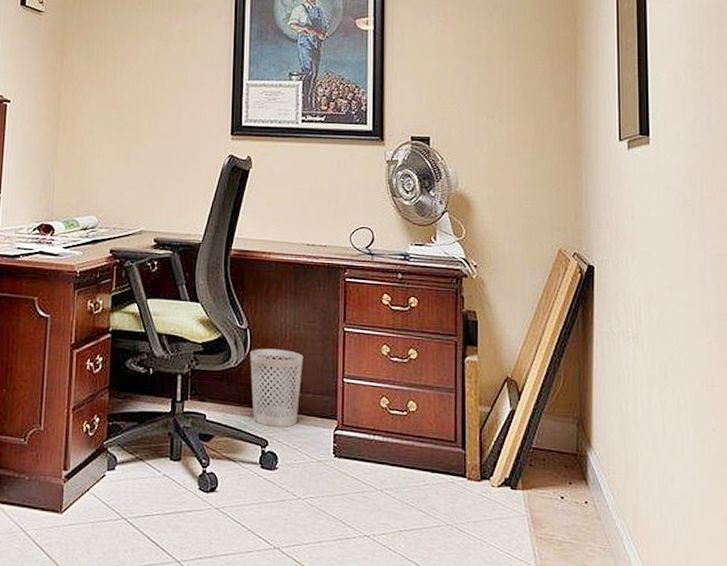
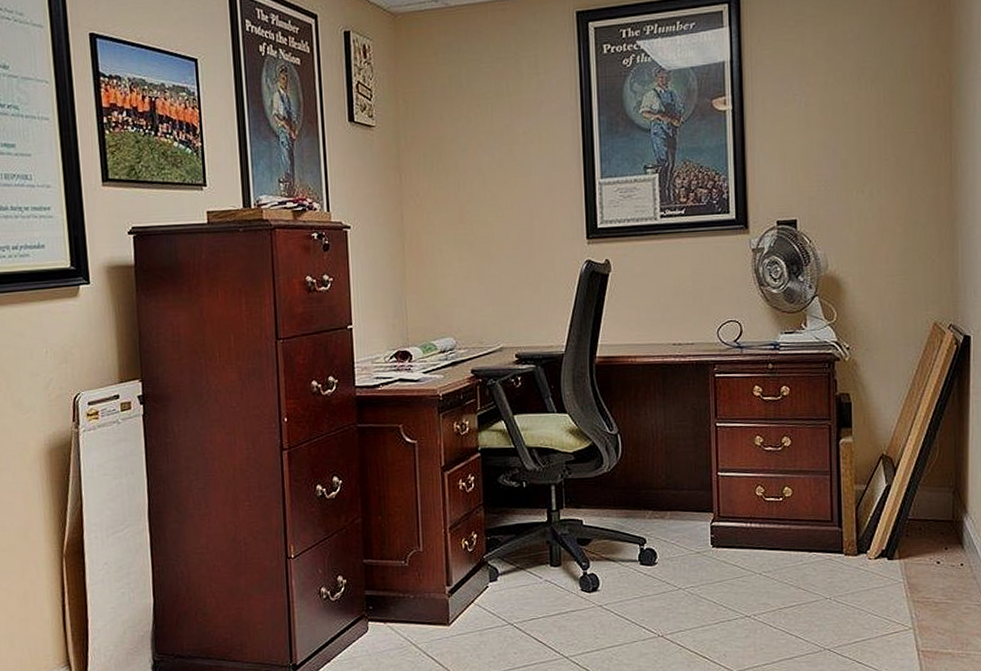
wastebasket: present [250,348,304,427] -> none [623,450,677,525]

